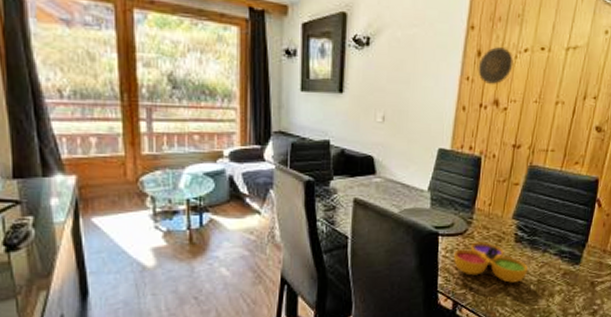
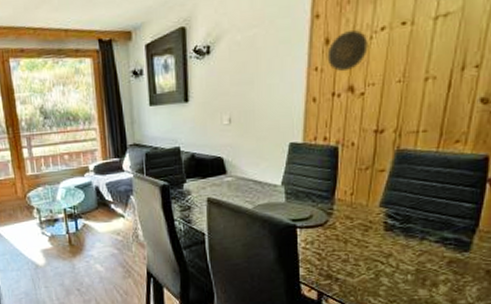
decorative bowl: present [453,242,528,283] -> none [314,232,402,273]

